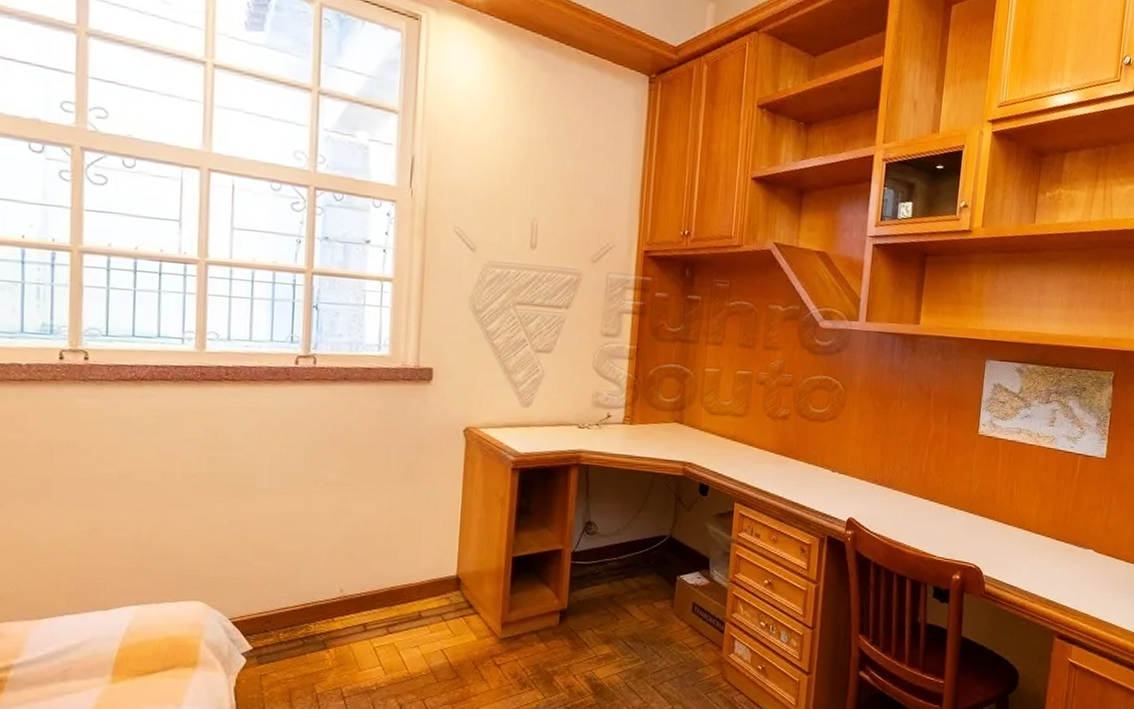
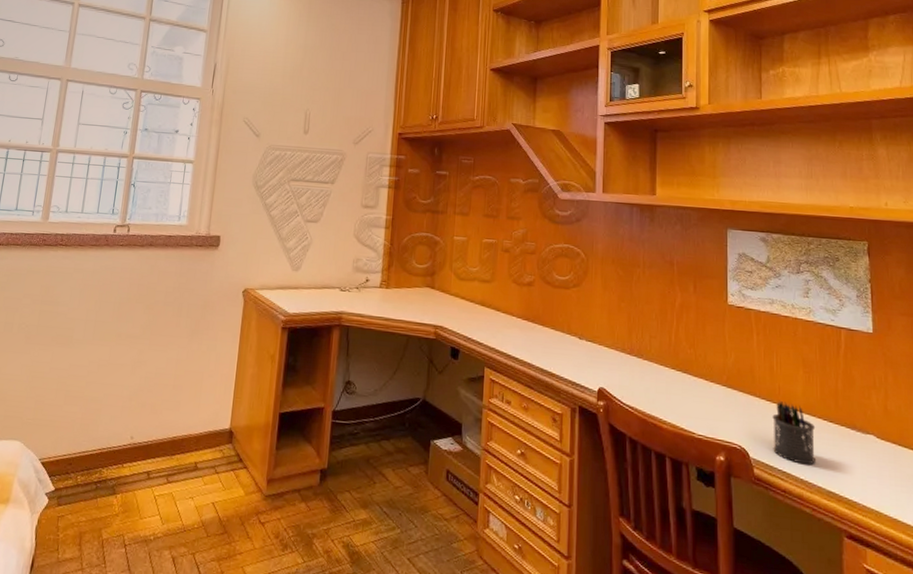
pen holder: none [1004,523,1044,579] -> present [772,401,817,465]

